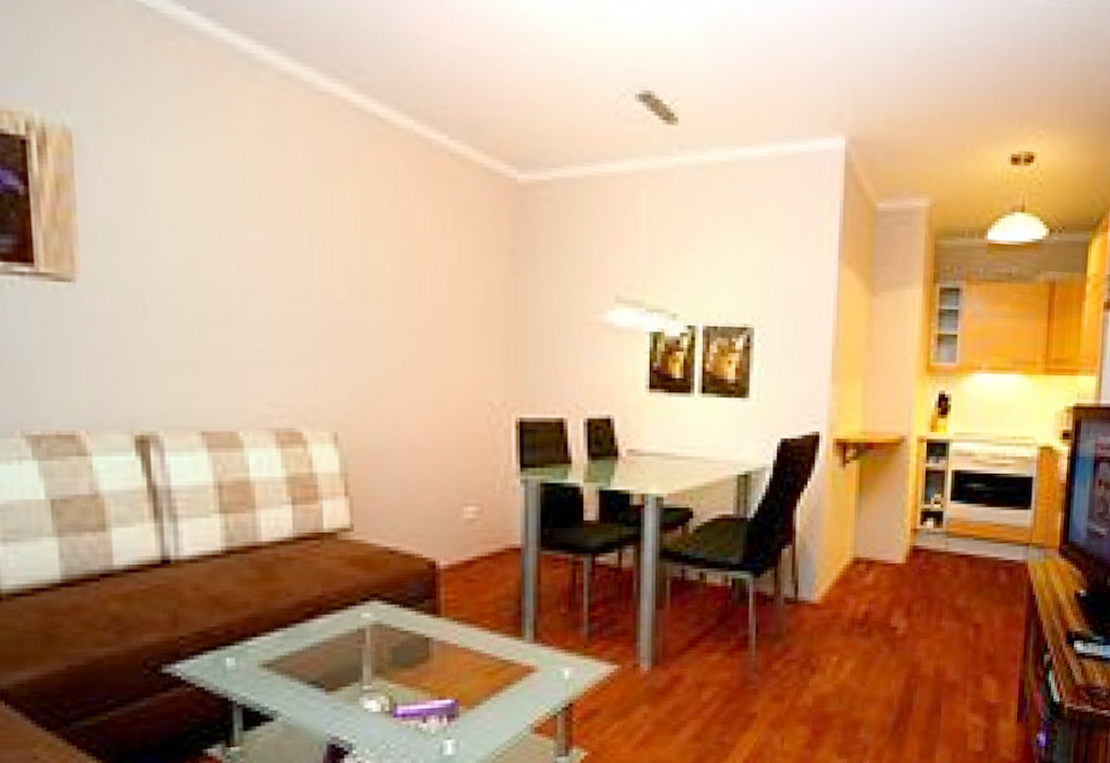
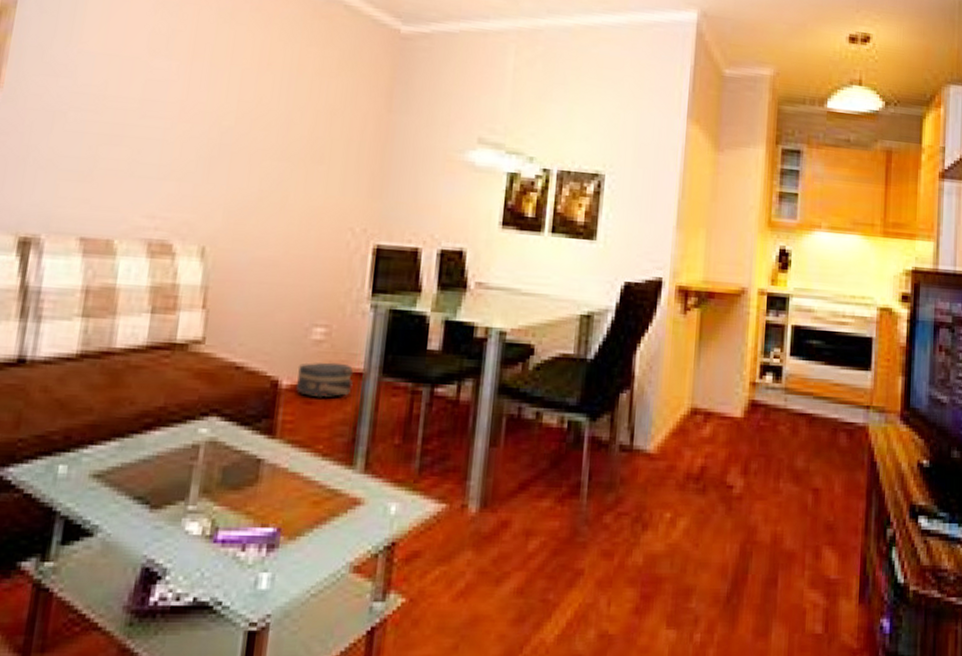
hat box: none [453,540,512,575] -> present [295,362,354,398]

